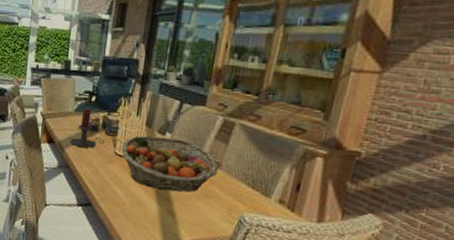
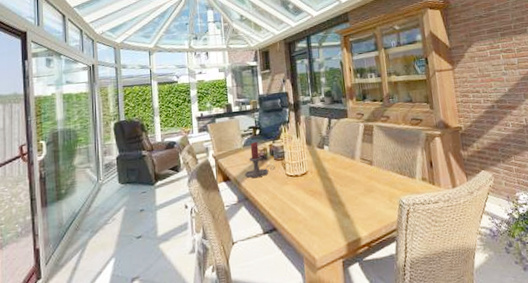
fruit basket: present [121,135,219,193] -> none [290,148,372,198]

